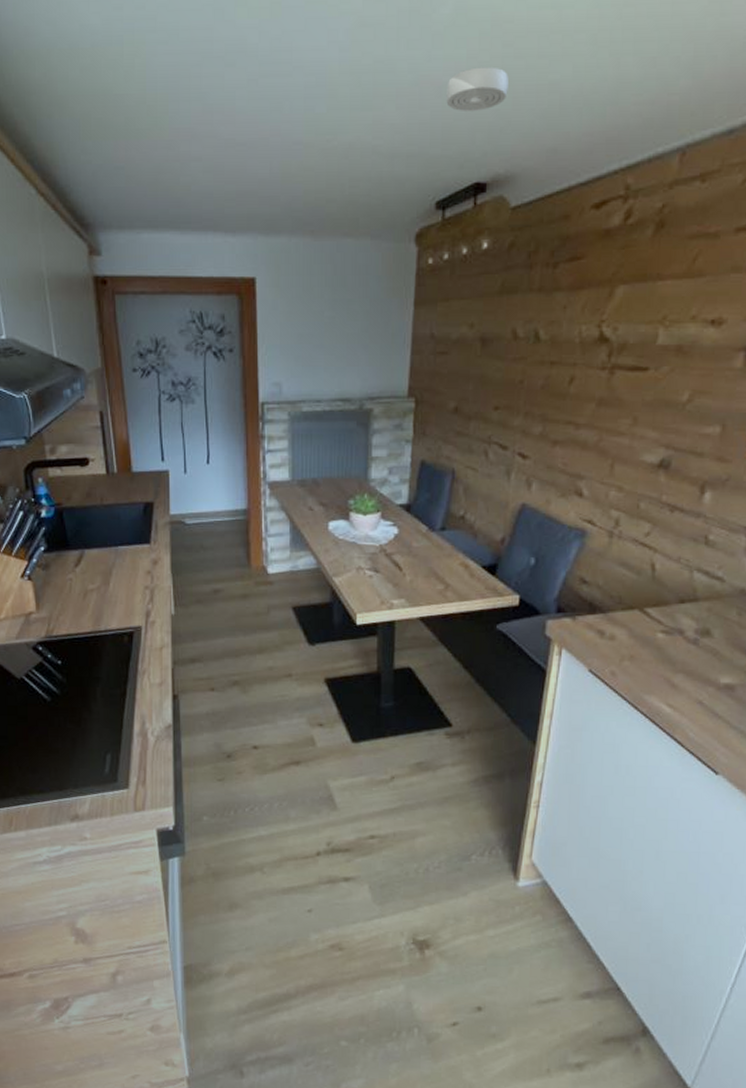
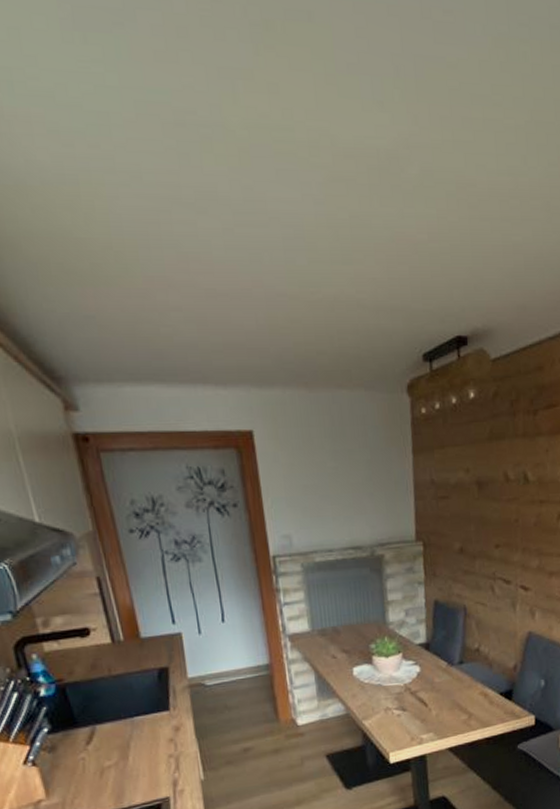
smoke detector: present [446,67,508,111] -> none [421,227,478,268]

